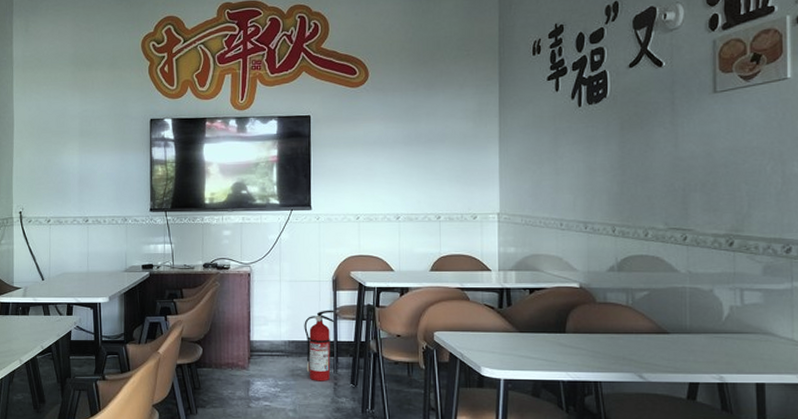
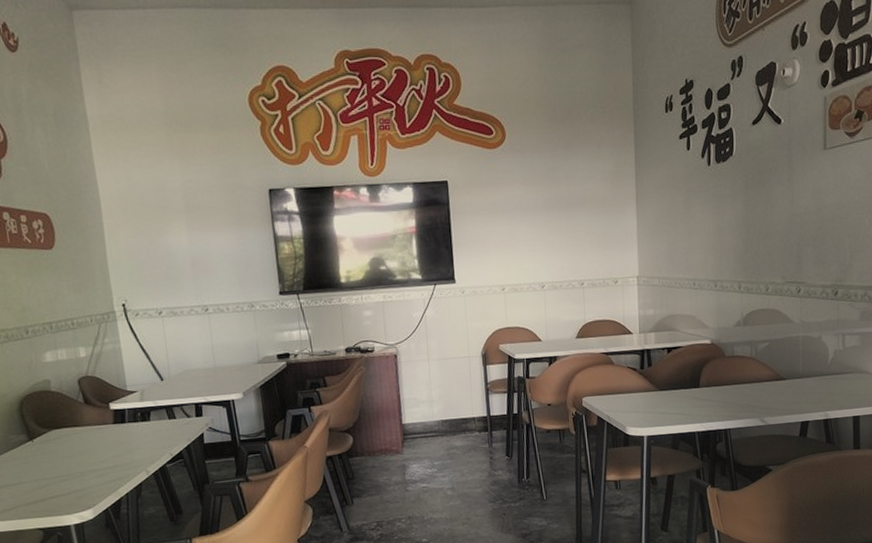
fire extinguisher: present [304,310,335,381] -> none [456,385,487,458]

